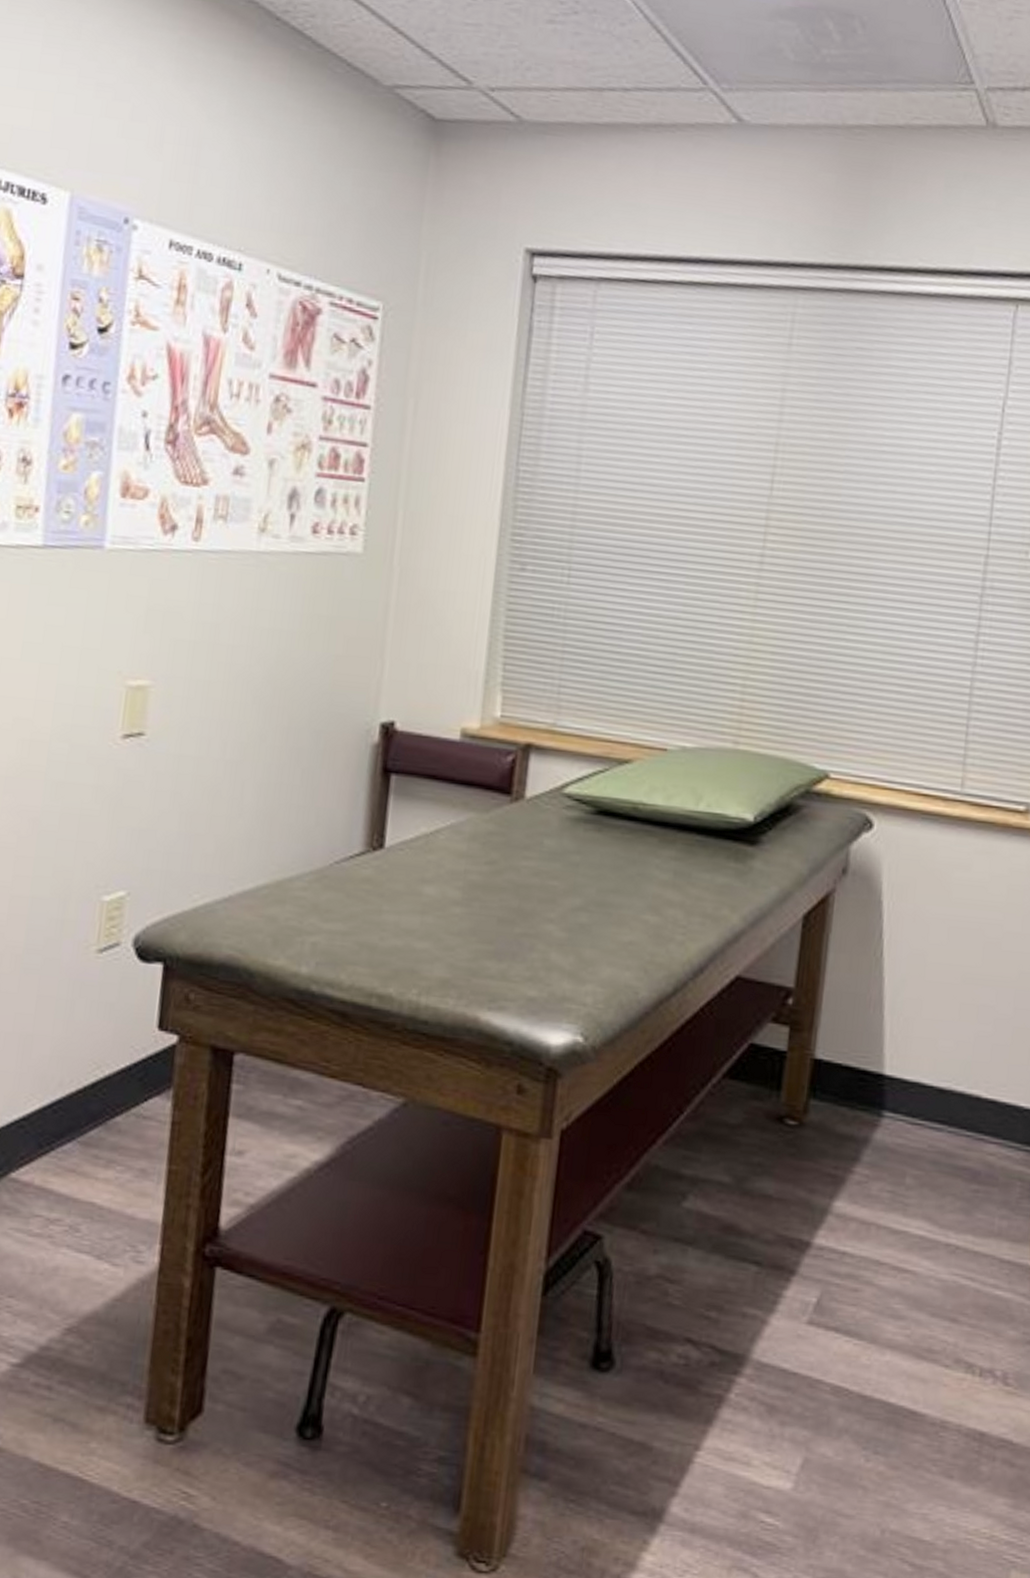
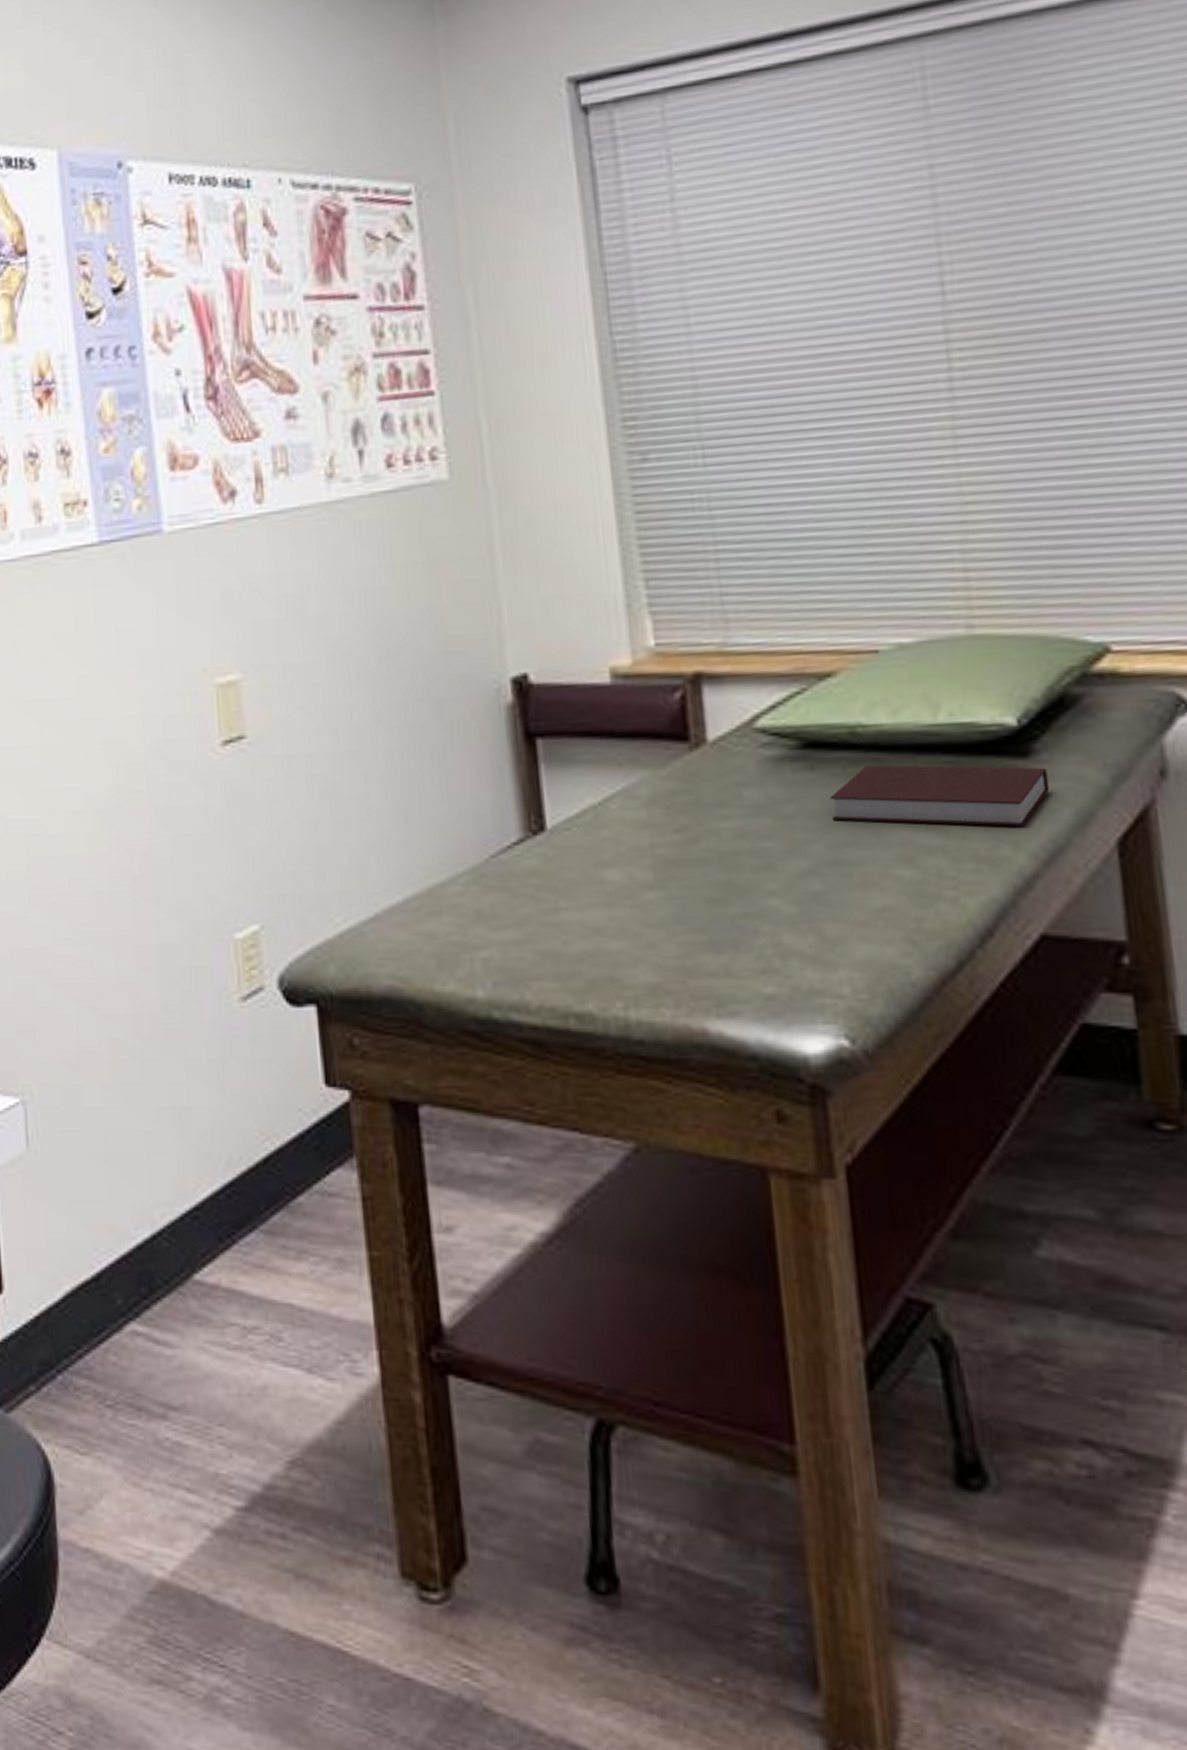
notebook: none [606,834,767,895] -> present [829,765,1049,827]

